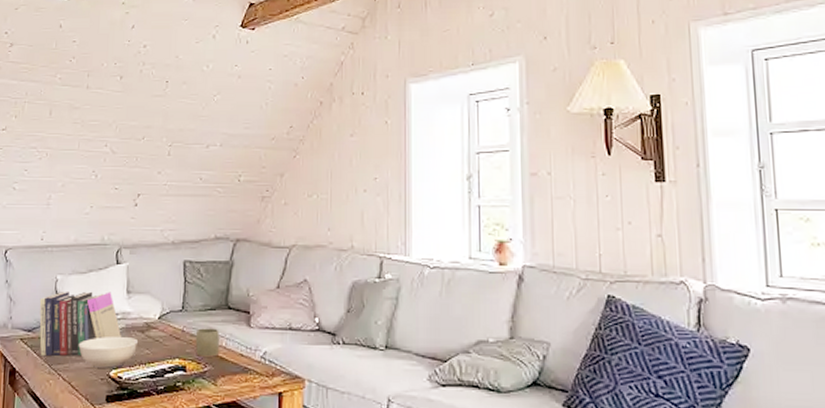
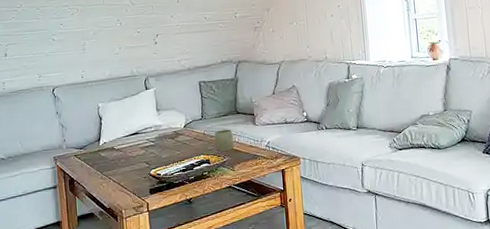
books: present [39,291,121,357] -> none [86,111,156,167]
bowl: present [78,336,139,368] -> none [122,143,170,170]

